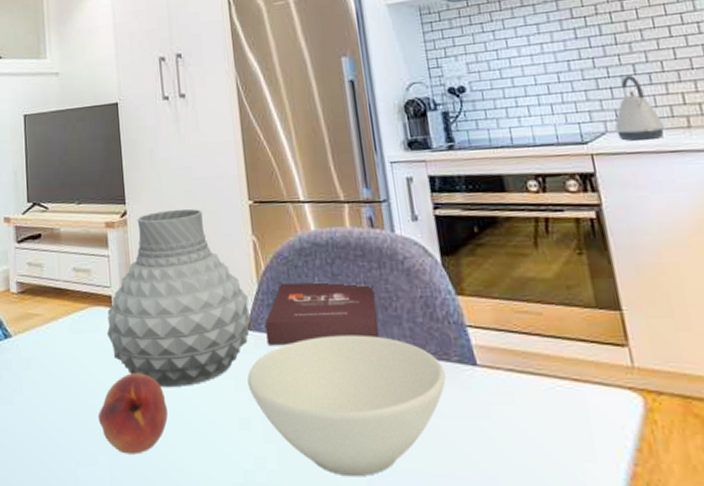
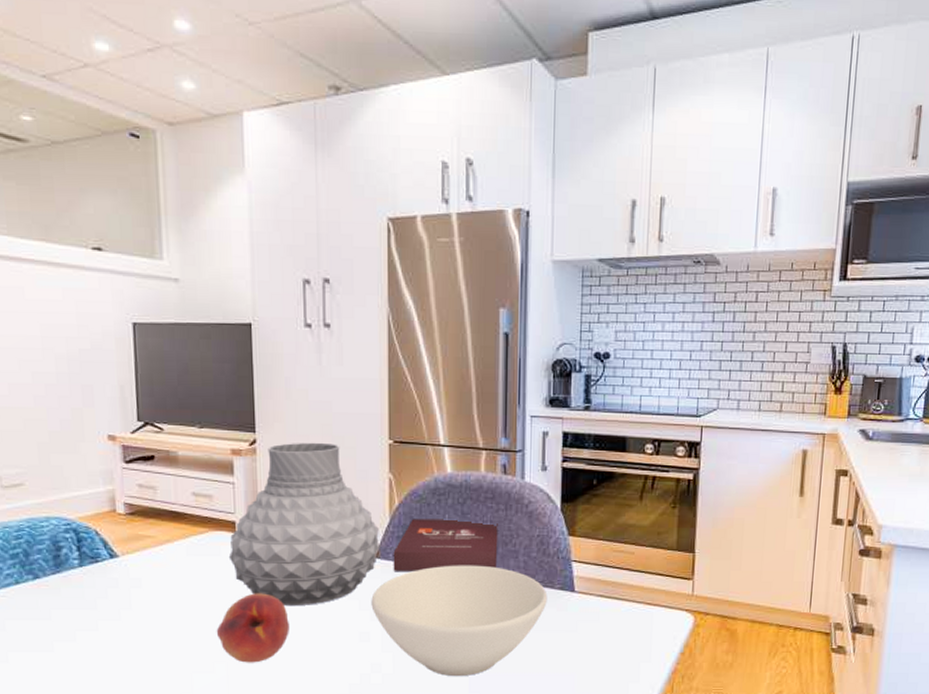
kettle: present [614,76,665,141] -> none [725,362,763,420]

